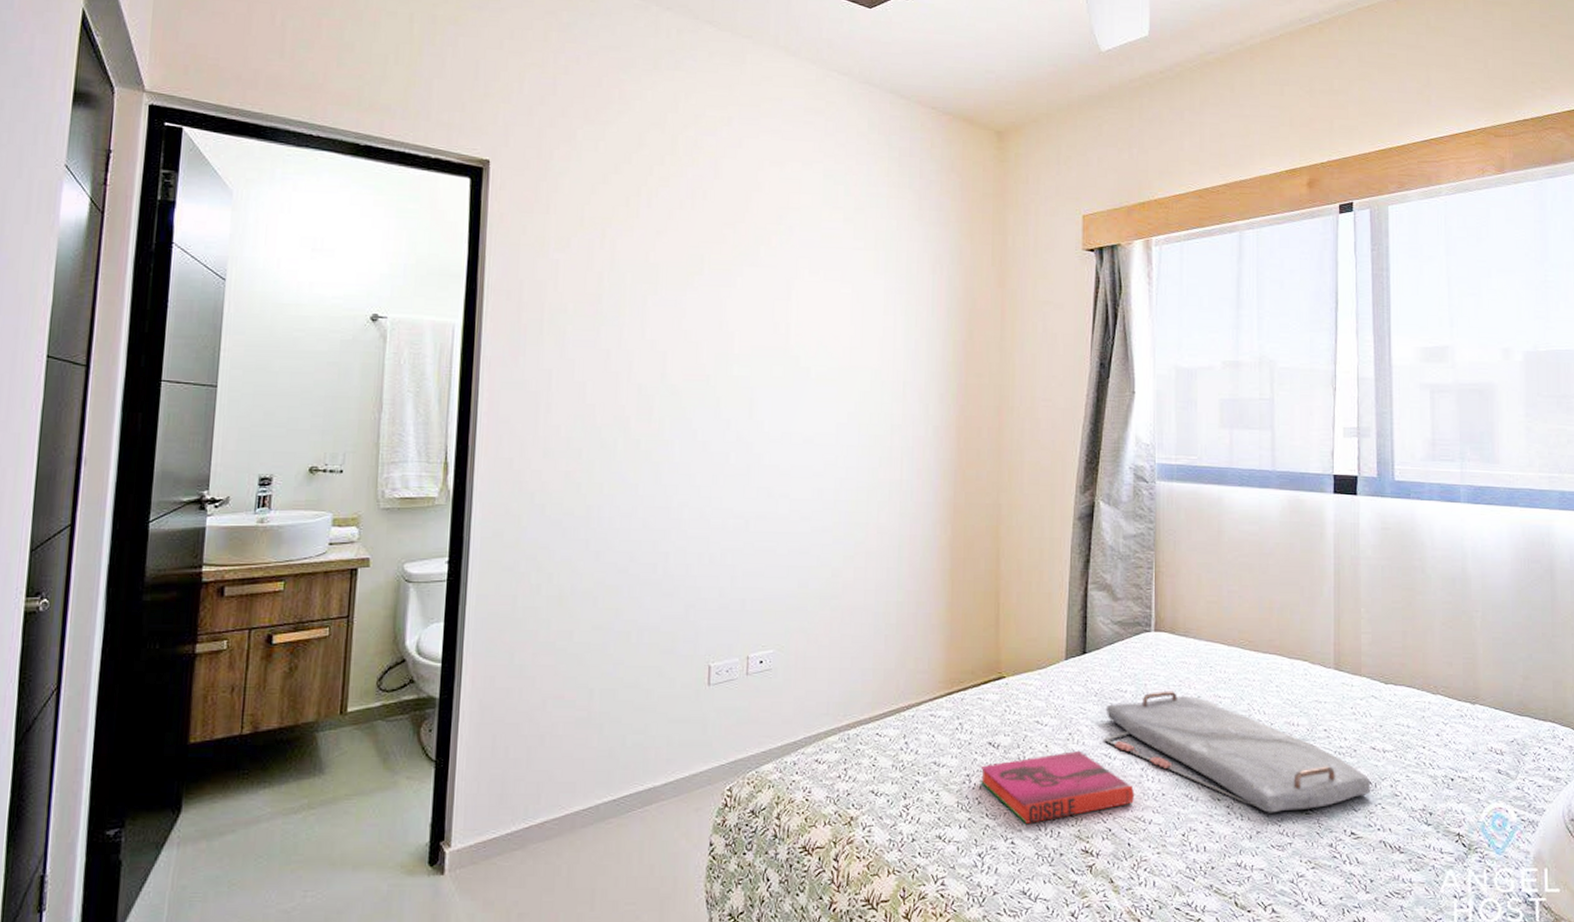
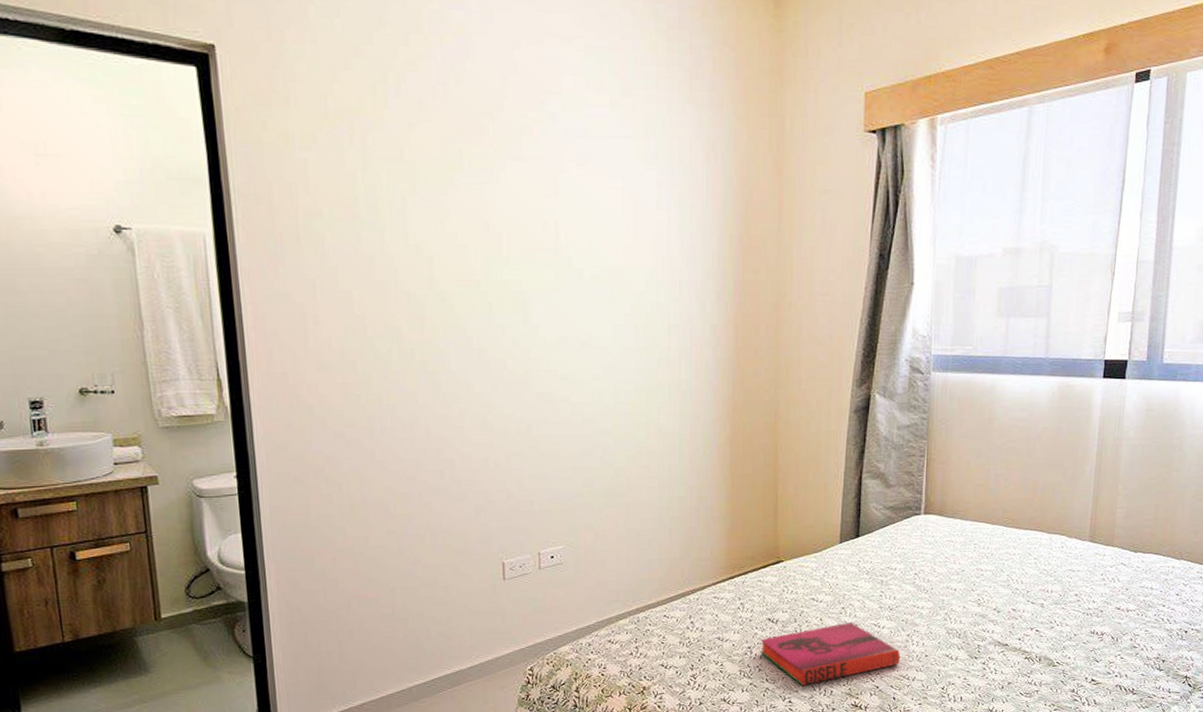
serving tray: present [1102,690,1371,813] -> none [873,566,1113,667]

